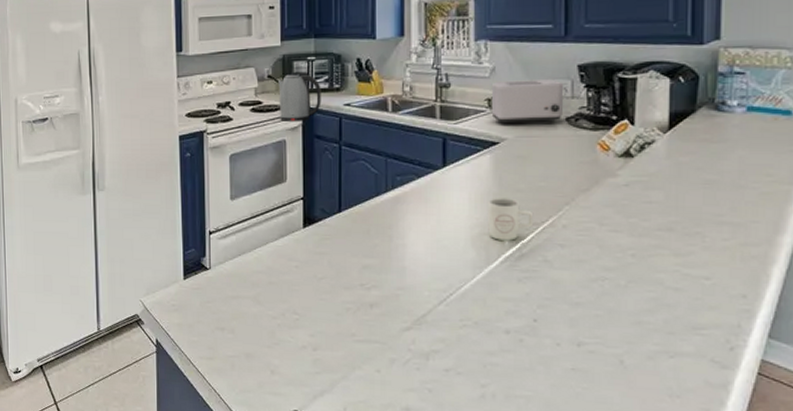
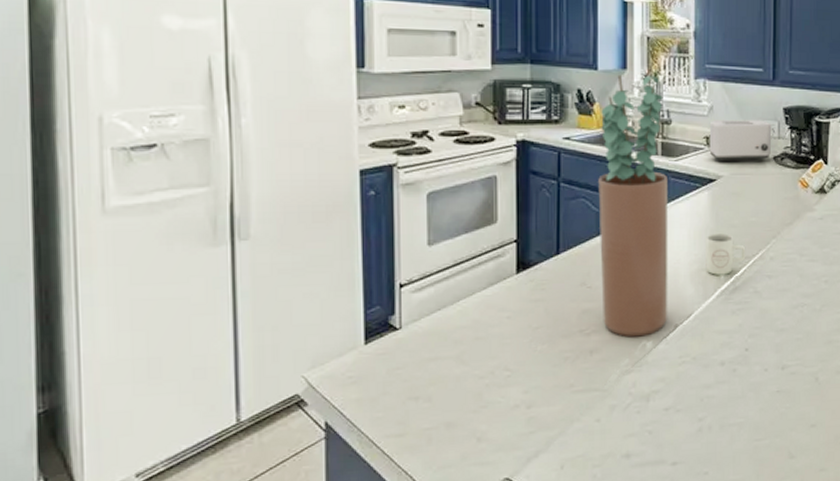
kettle: present [278,73,321,123] -> none [488,101,538,156]
vase: none [377,26,448,296] -> present [598,61,669,337]

